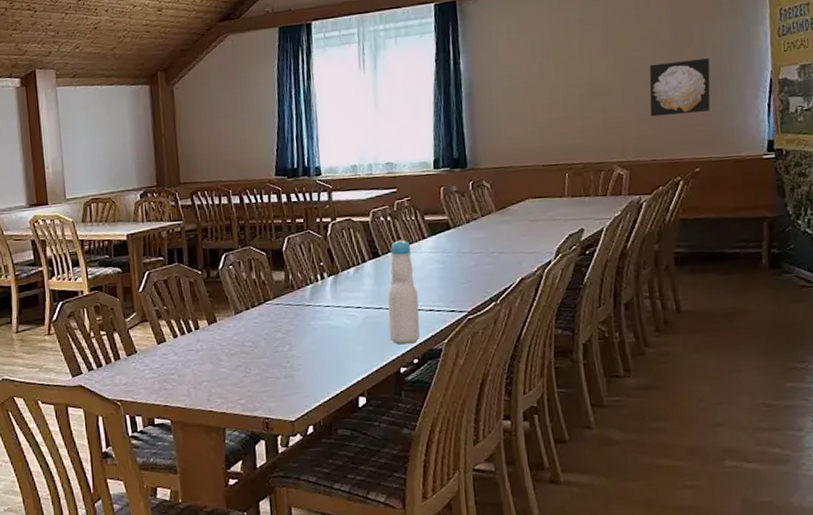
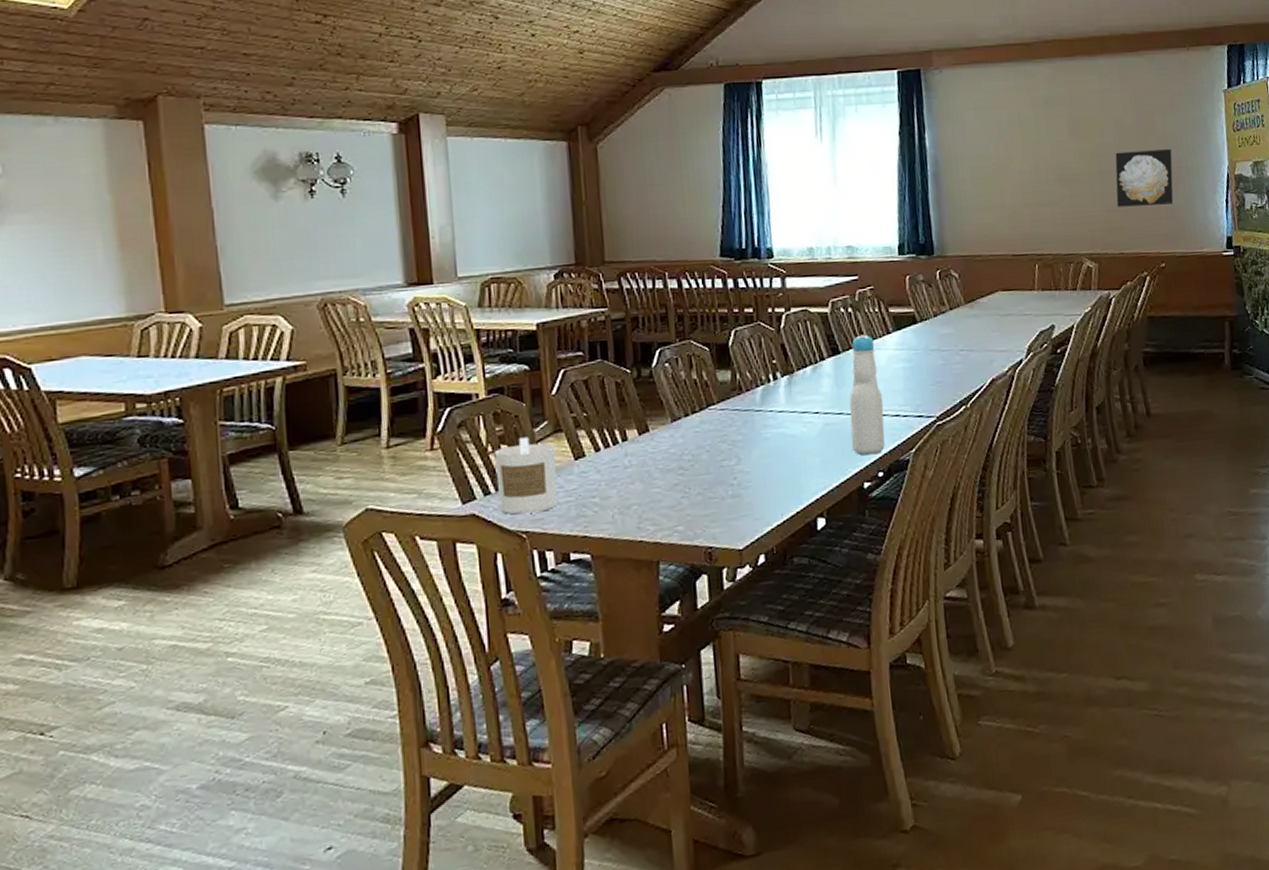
candle: none [95,325,145,387] -> present [494,437,558,515]

